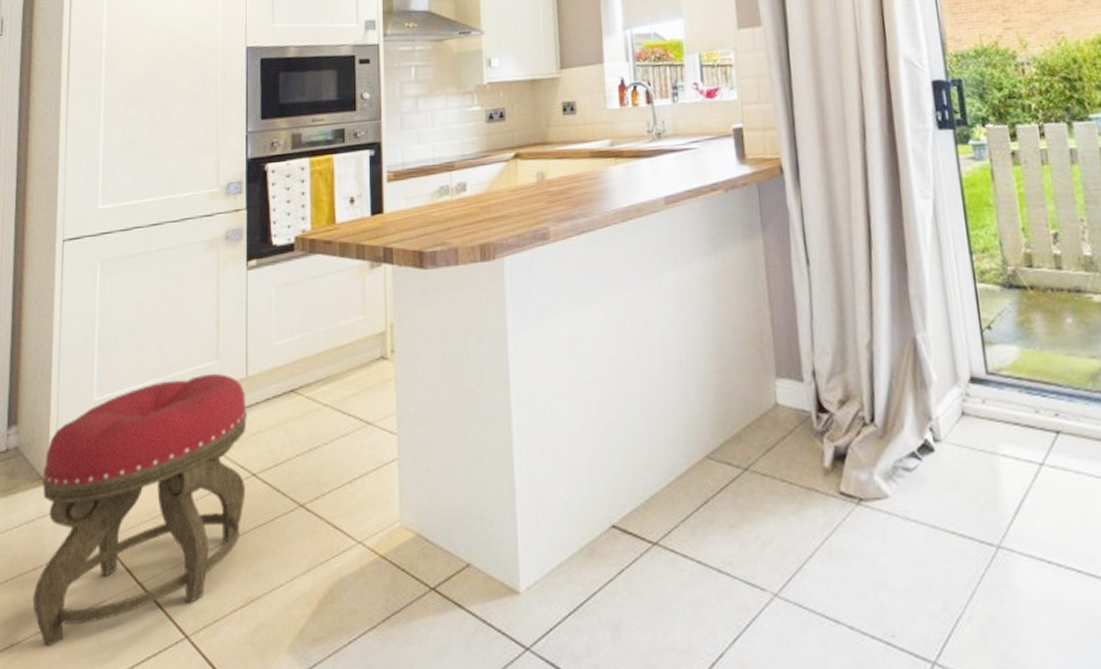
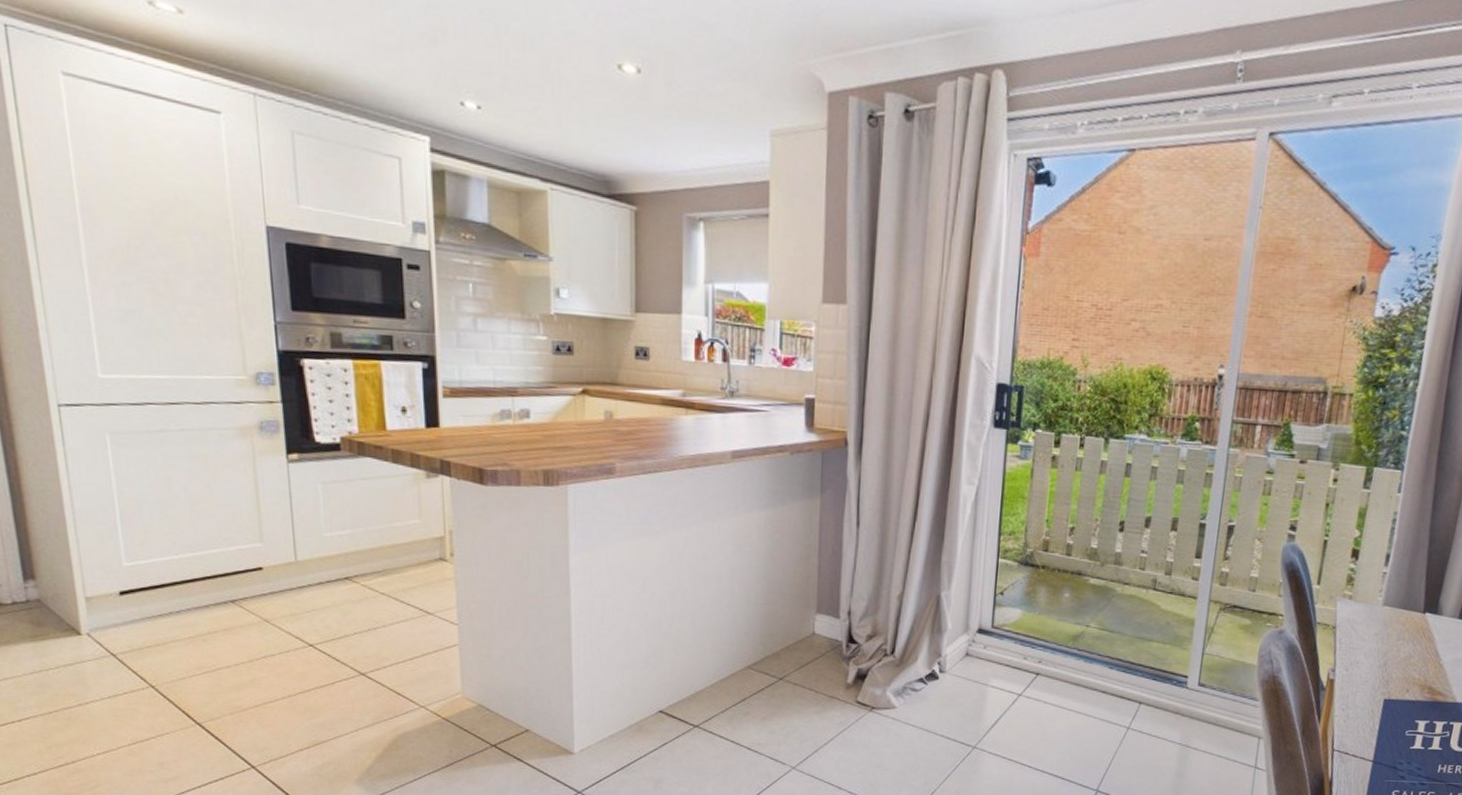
stool: present [32,374,247,648] -> none [74,554,303,768]

